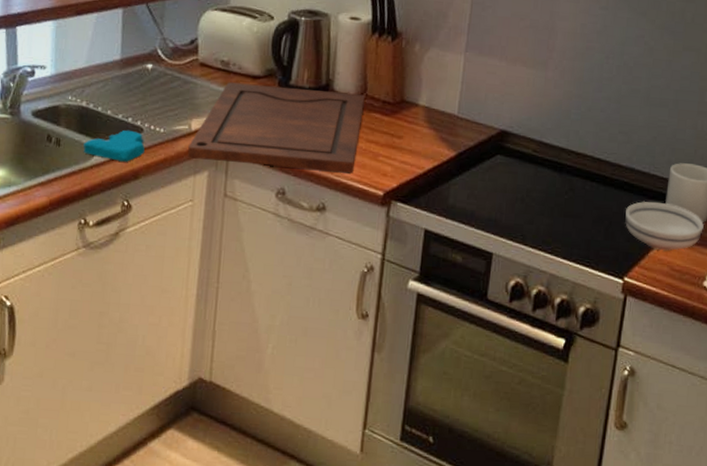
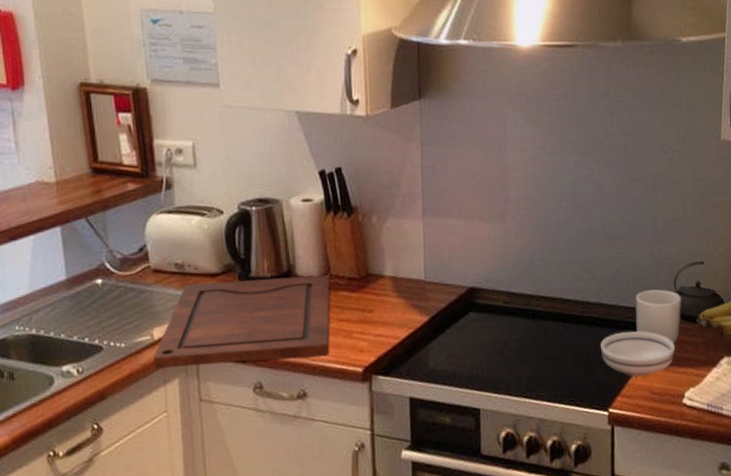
sponge: present [83,130,145,162] -> none [40,350,107,385]

